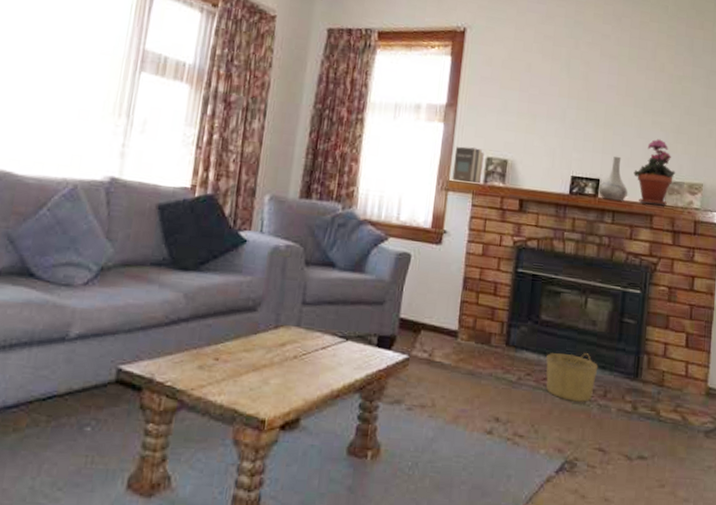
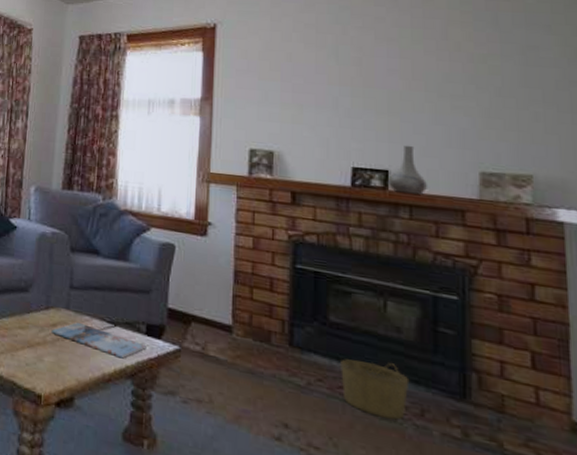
magazine: none [279,339,377,373] -> present [51,322,147,359]
books: present [452,146,484,184] -> none [213,139,246,176]
potted plant: present [633,139,676,206] -> none [433,125,492,201]

